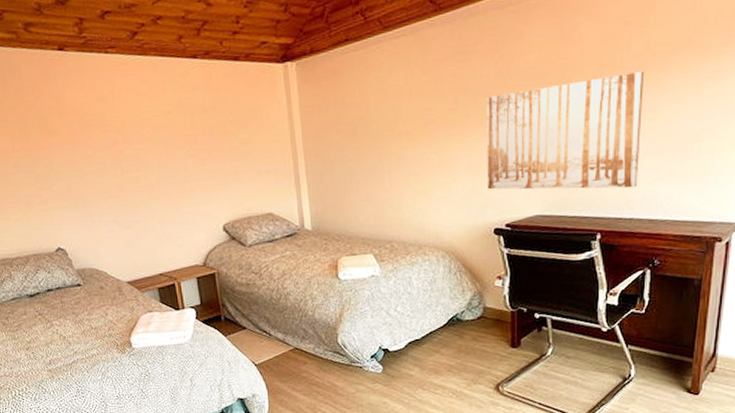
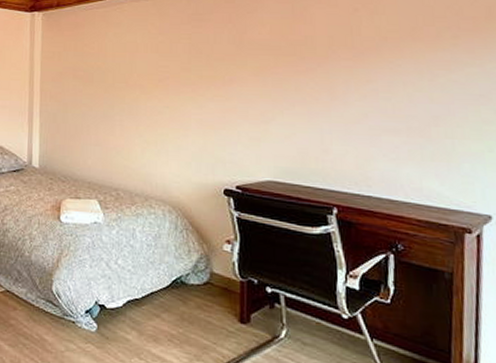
wall art: present [486,70,645,190] -> none [218,53,377,165]

